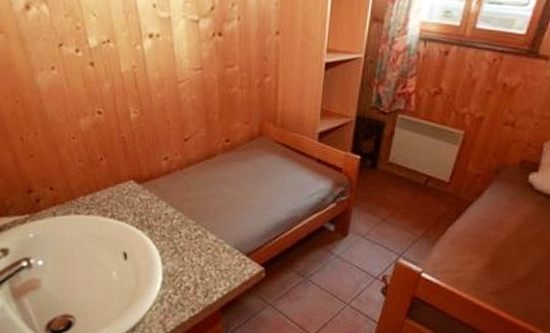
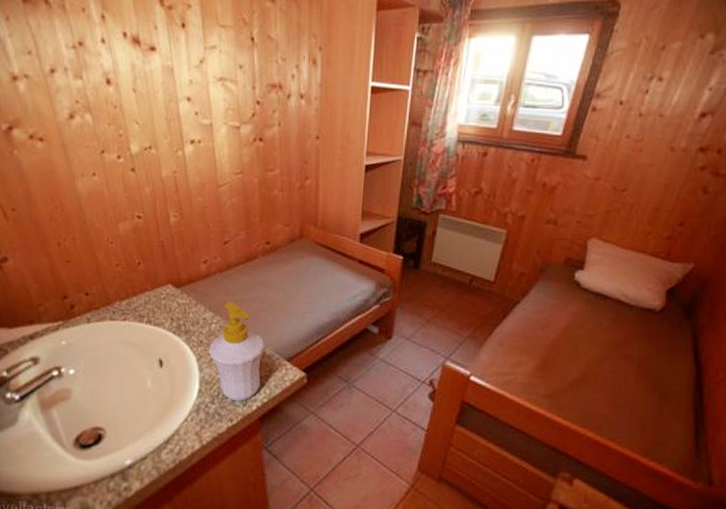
soap bottle: none [171,198,224,293] -> present [209,302,264,401]

